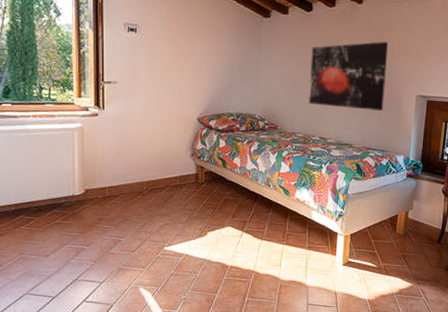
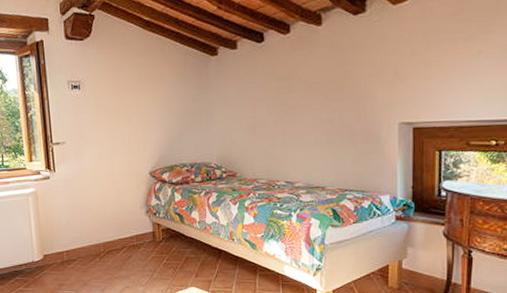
wall art: present [309,41,388,111] -> none [267,64,359,146]

